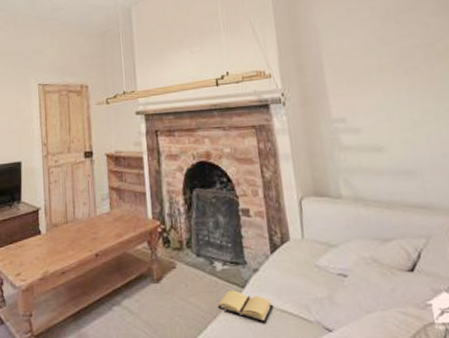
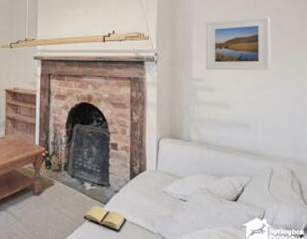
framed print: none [338,35,429,108] -> present [206,16,270,71]

